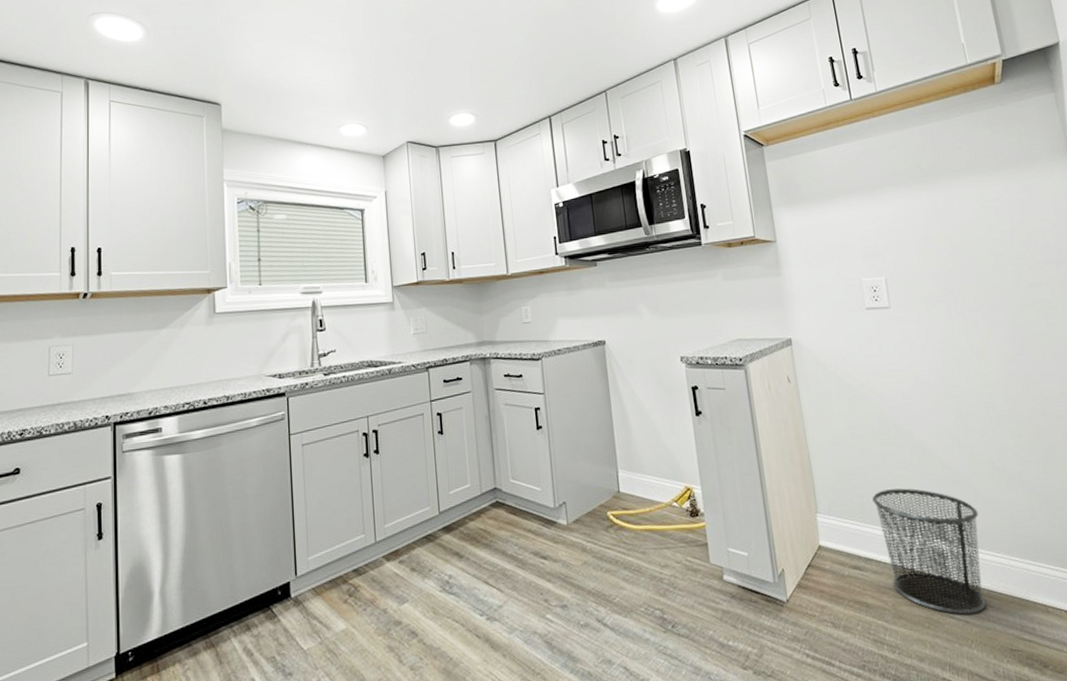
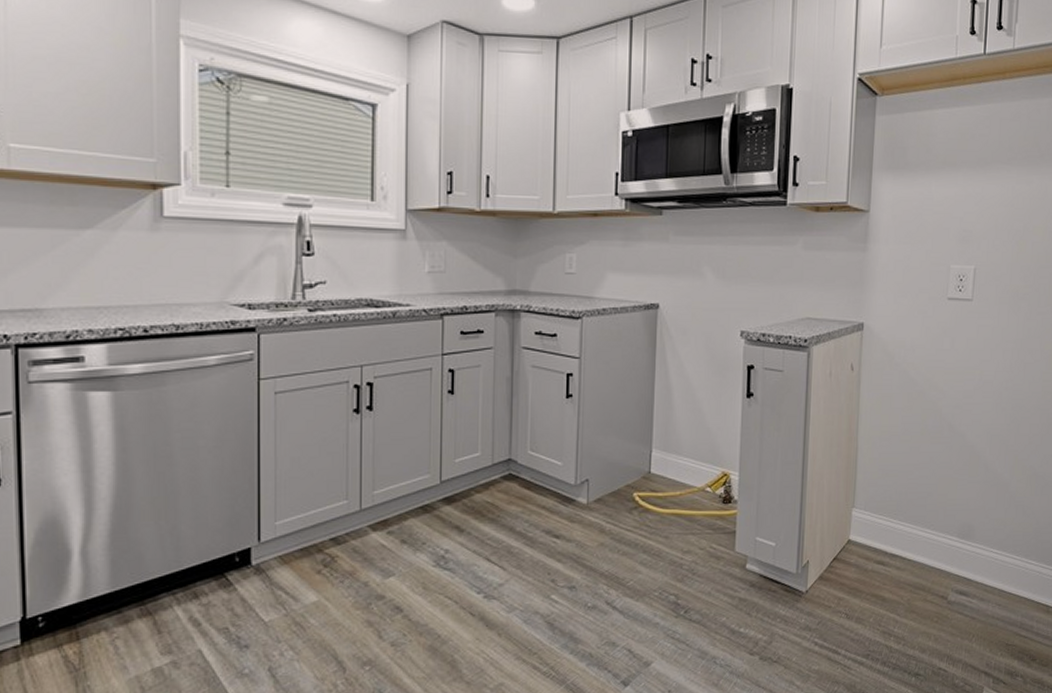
waste bin: present [872,488,986,615] -> none [911,488,1008,611]

